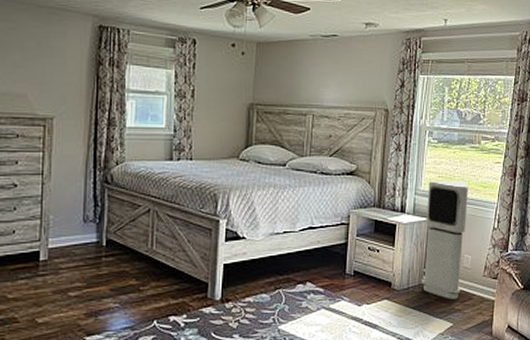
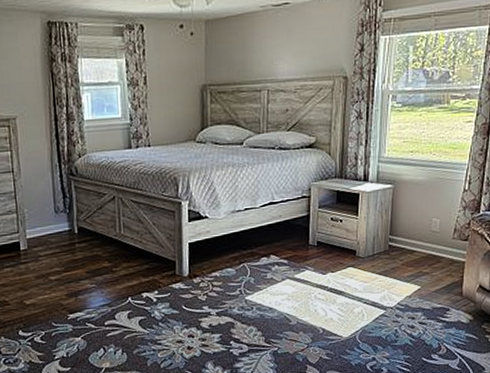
air purifier: present [421,180,469,300] -> none [387,144,437,264]

